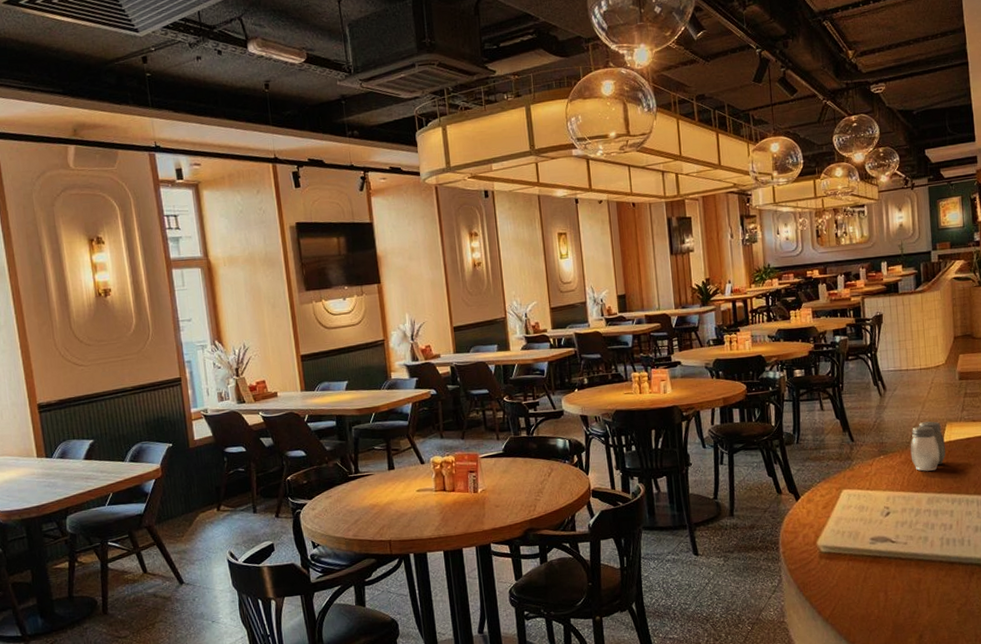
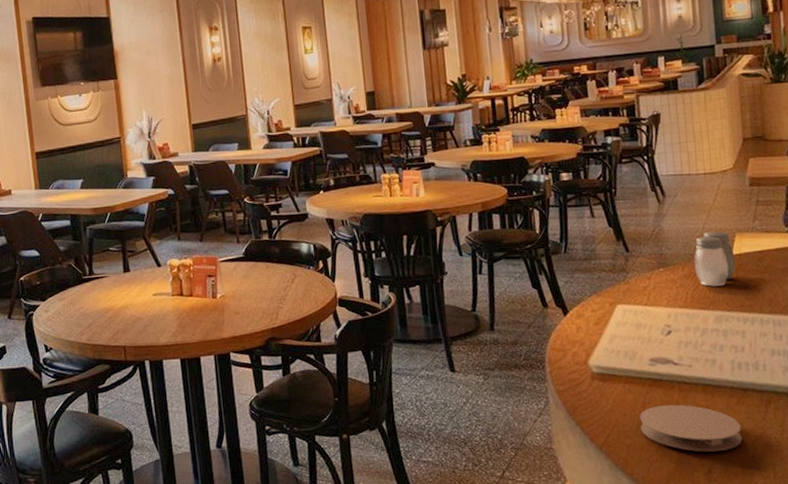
coaster: none [861,578,949,620] -> present [640,404,742,452]

